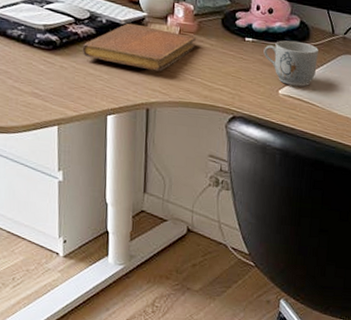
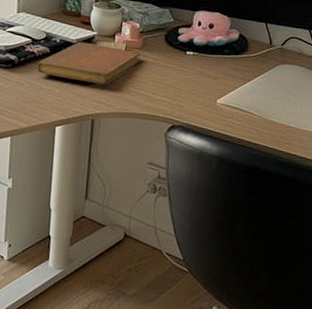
mug: present [263,40,318,87] -> none [203,53,256,96]

